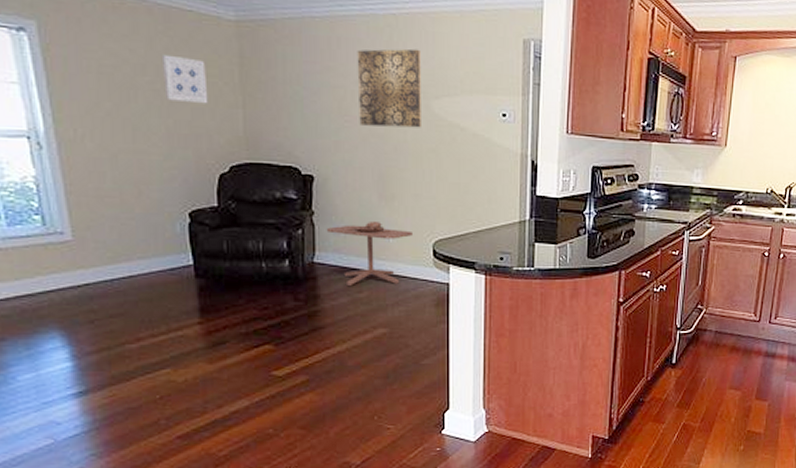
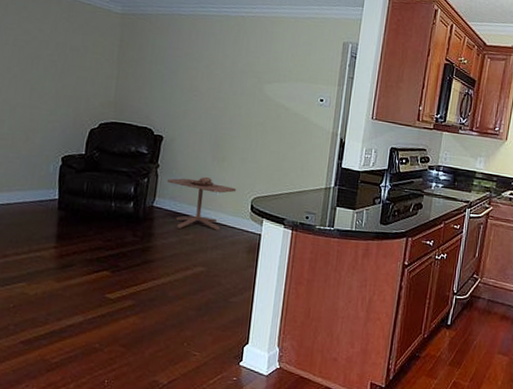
wall art: present [161,54,208,104] -> none [59,35,94,74]
wall art: present [357,48,421,128] -> none [205,41,260,106]

